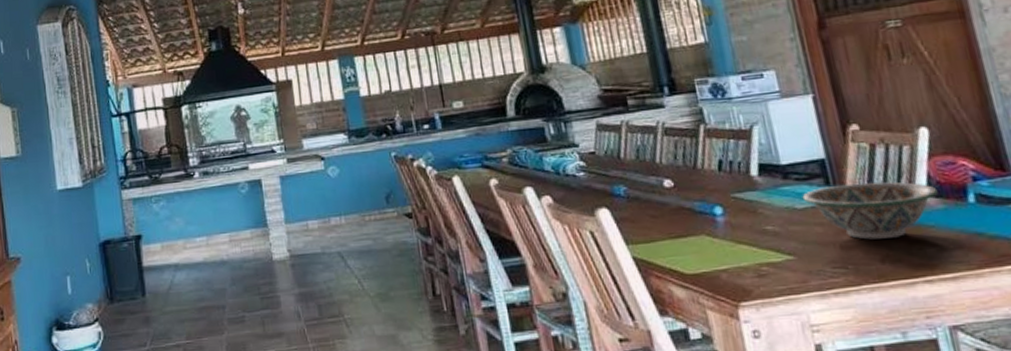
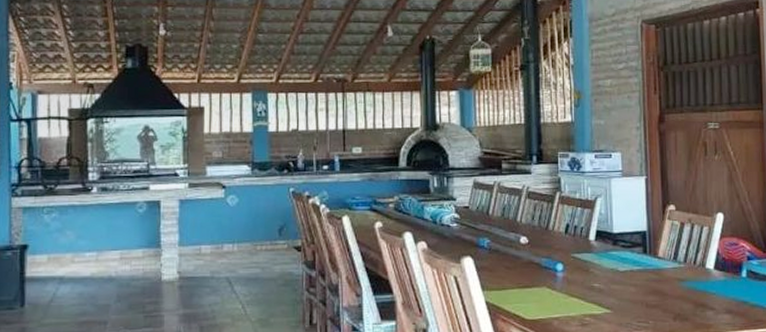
decorative bowl: present [802,182,938,240] -> none [625,254,722,301]

